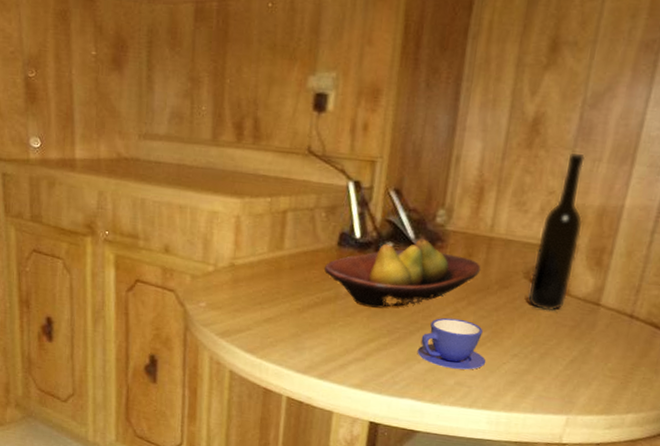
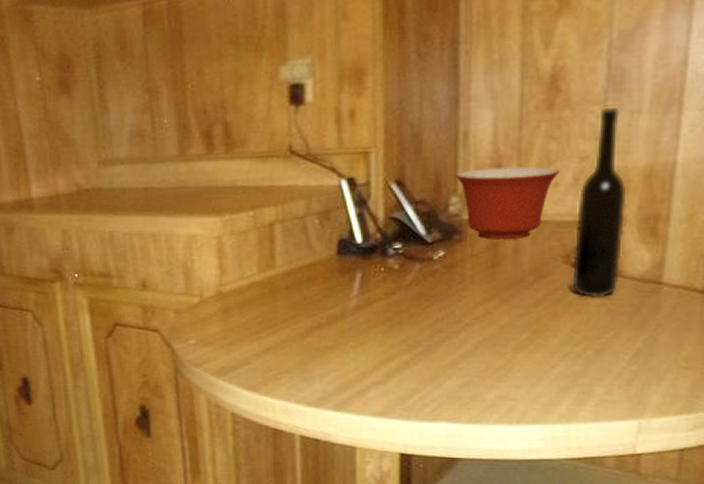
fruit bowl: present [323,239,481,308] -> none [324,234,510,321]
teacup: present [417,317,486,370] -> none [446,321,531,380]
mixing bowl: none [445,188,531,253] -> present [455,166,560,239]

